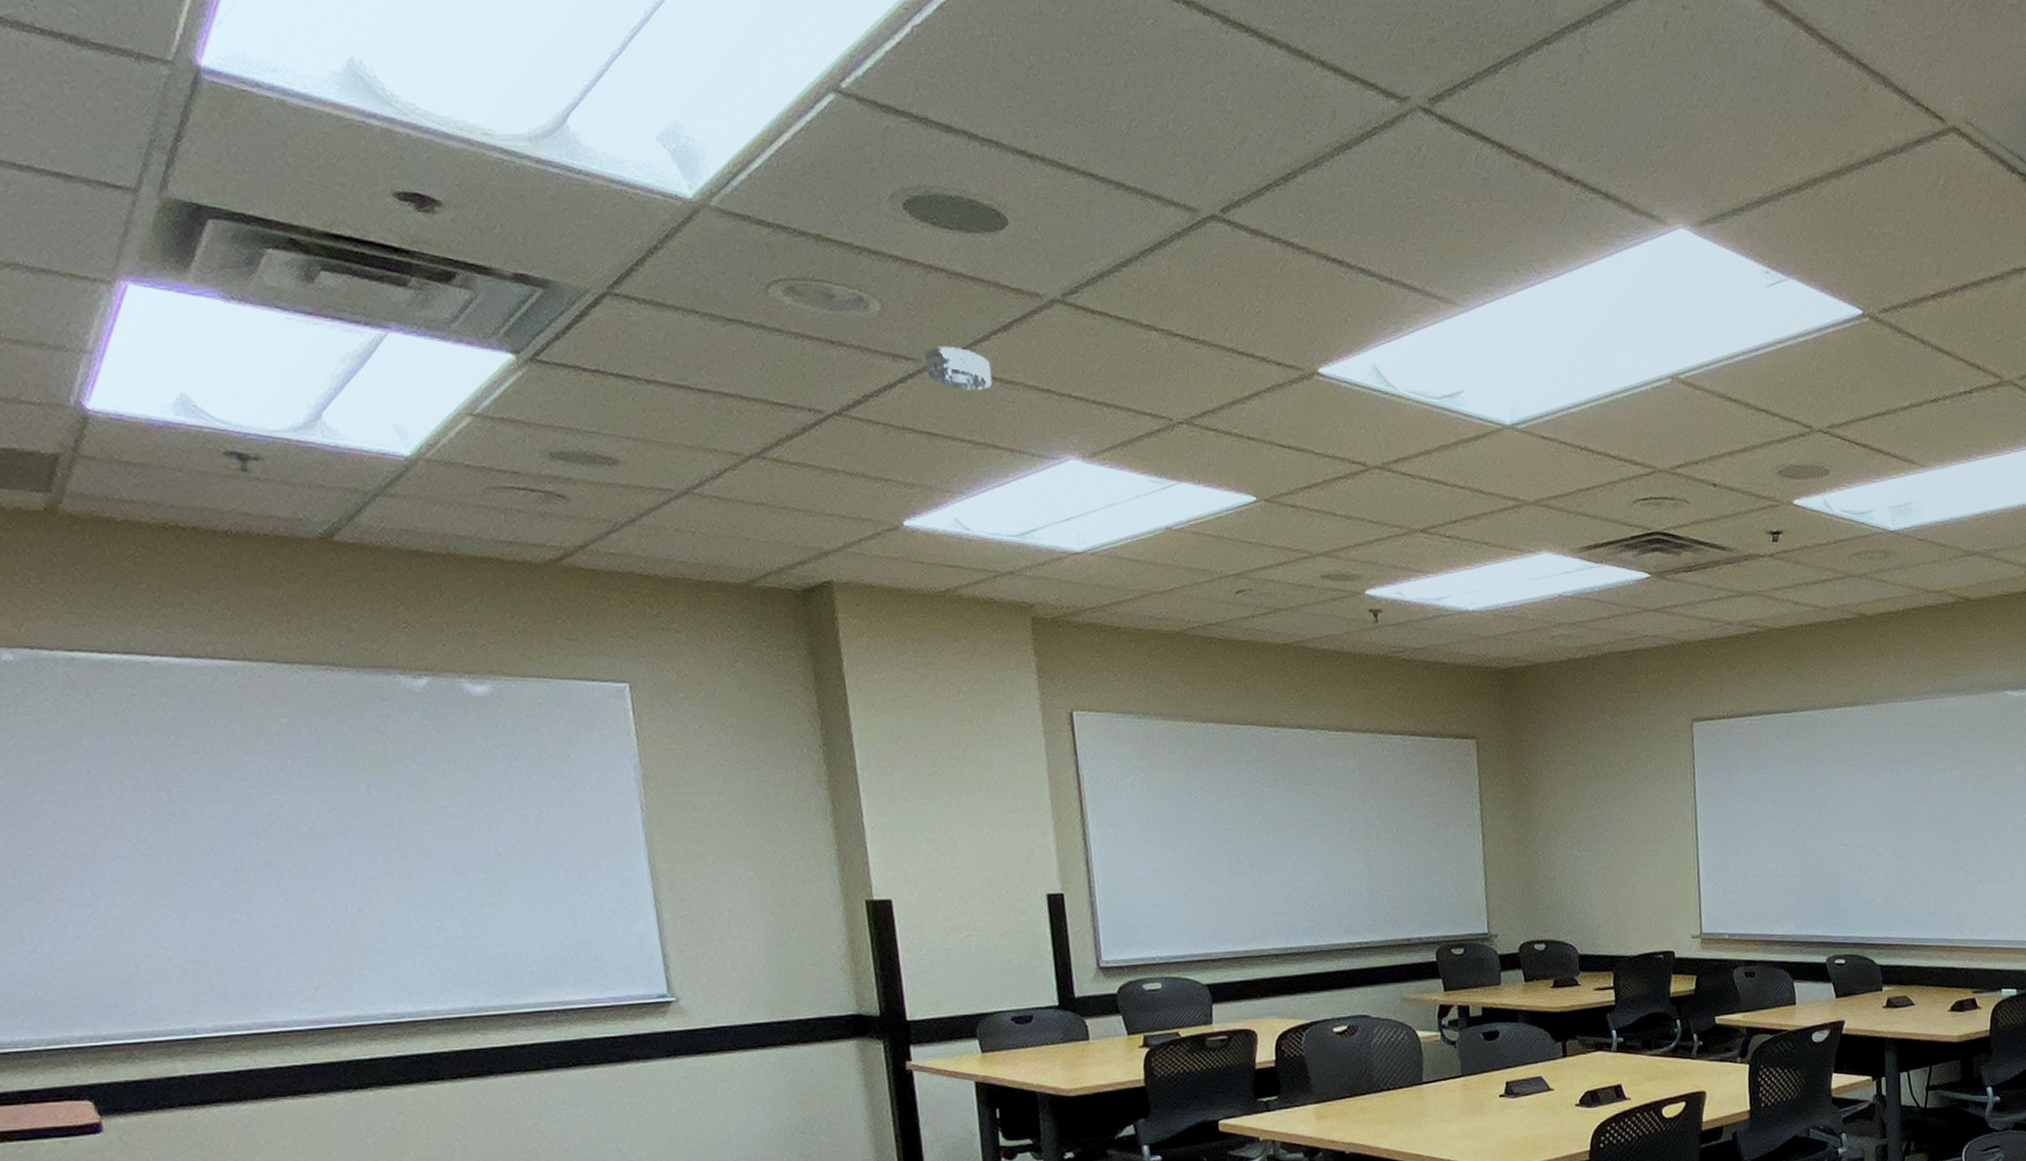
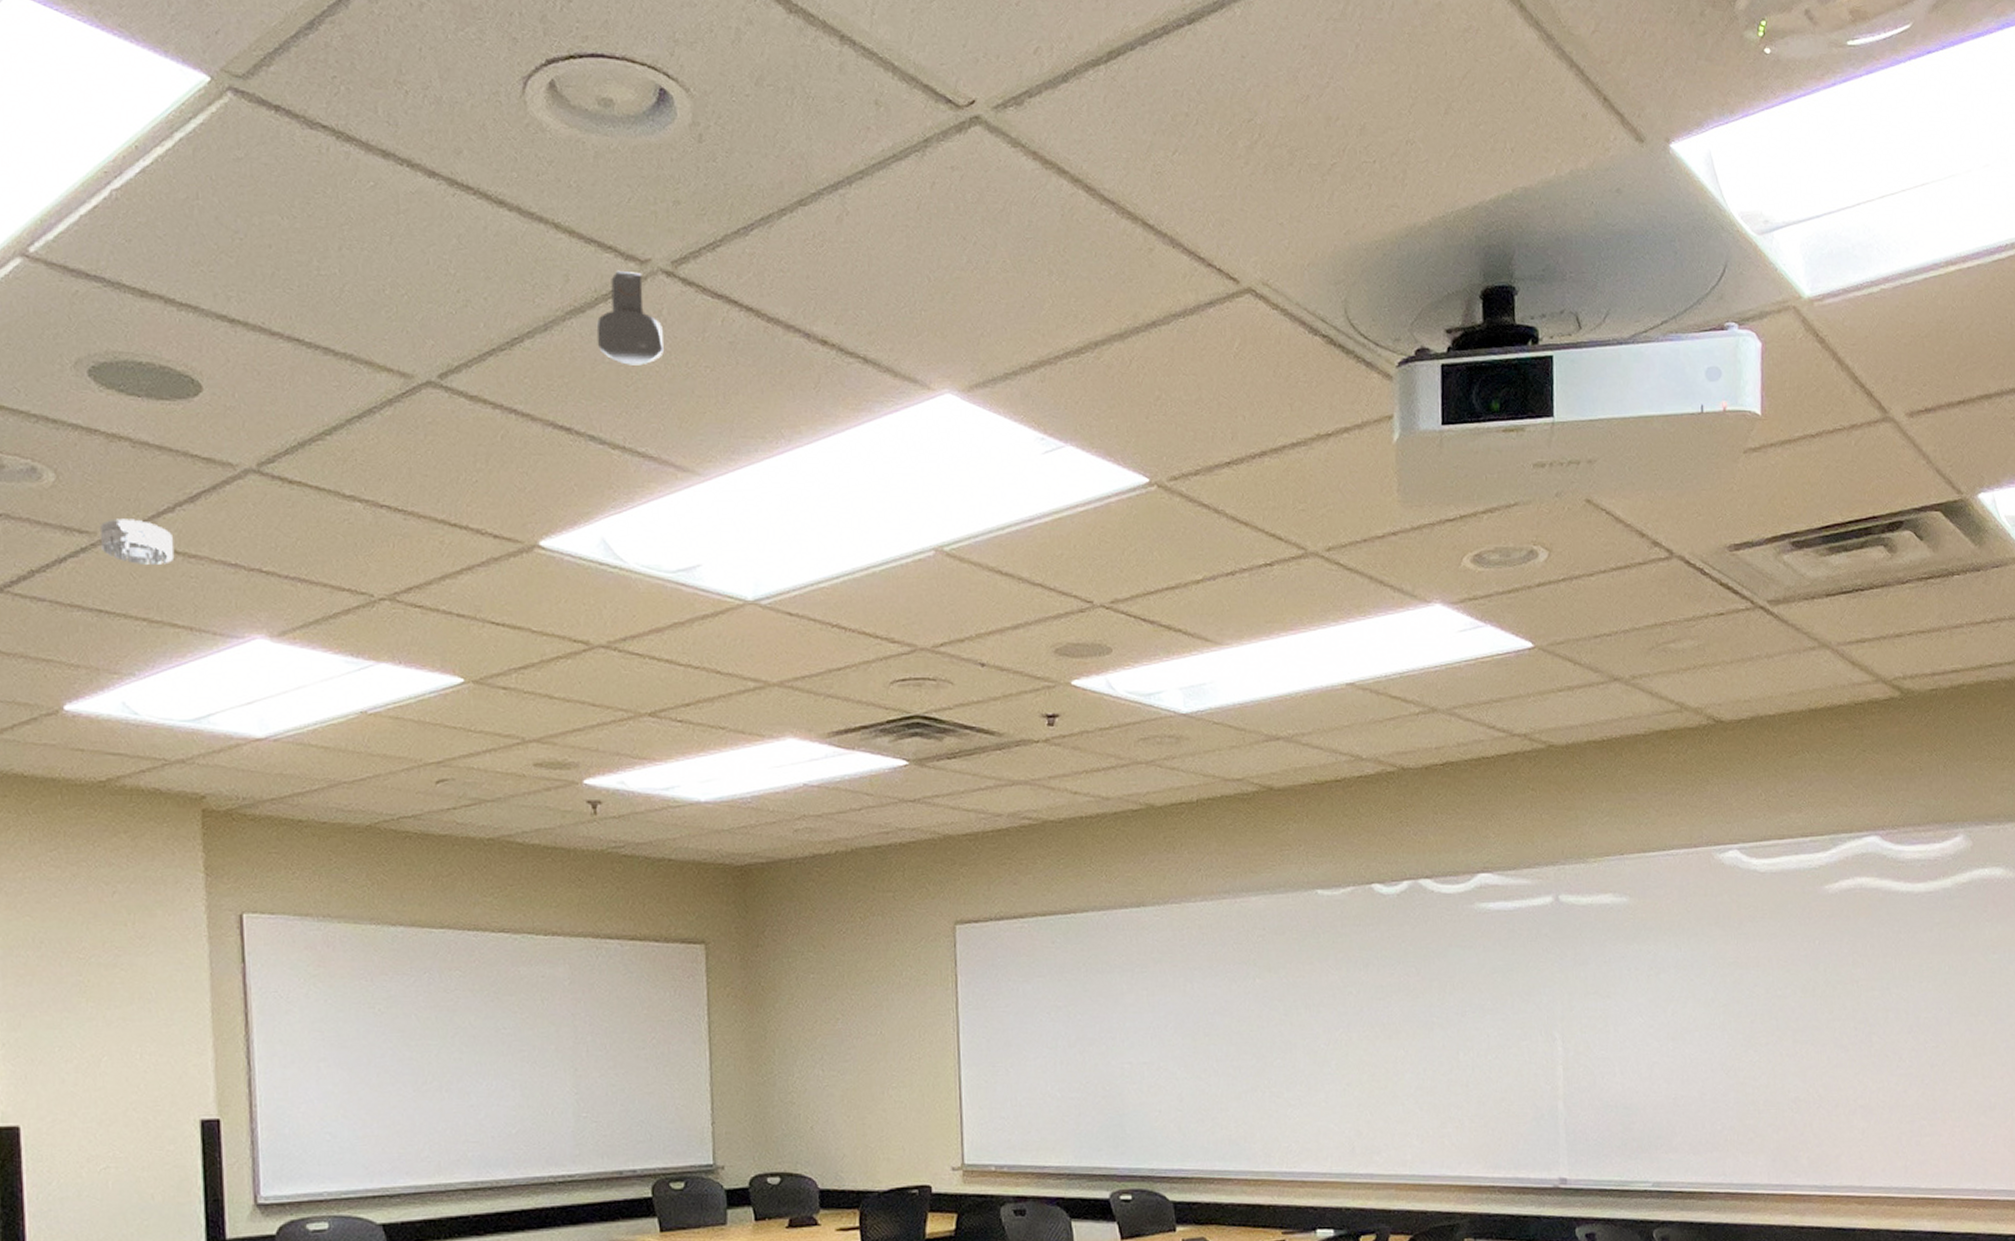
security camera: none [1362,107,1424,201] -> present [596,270,664,366]

